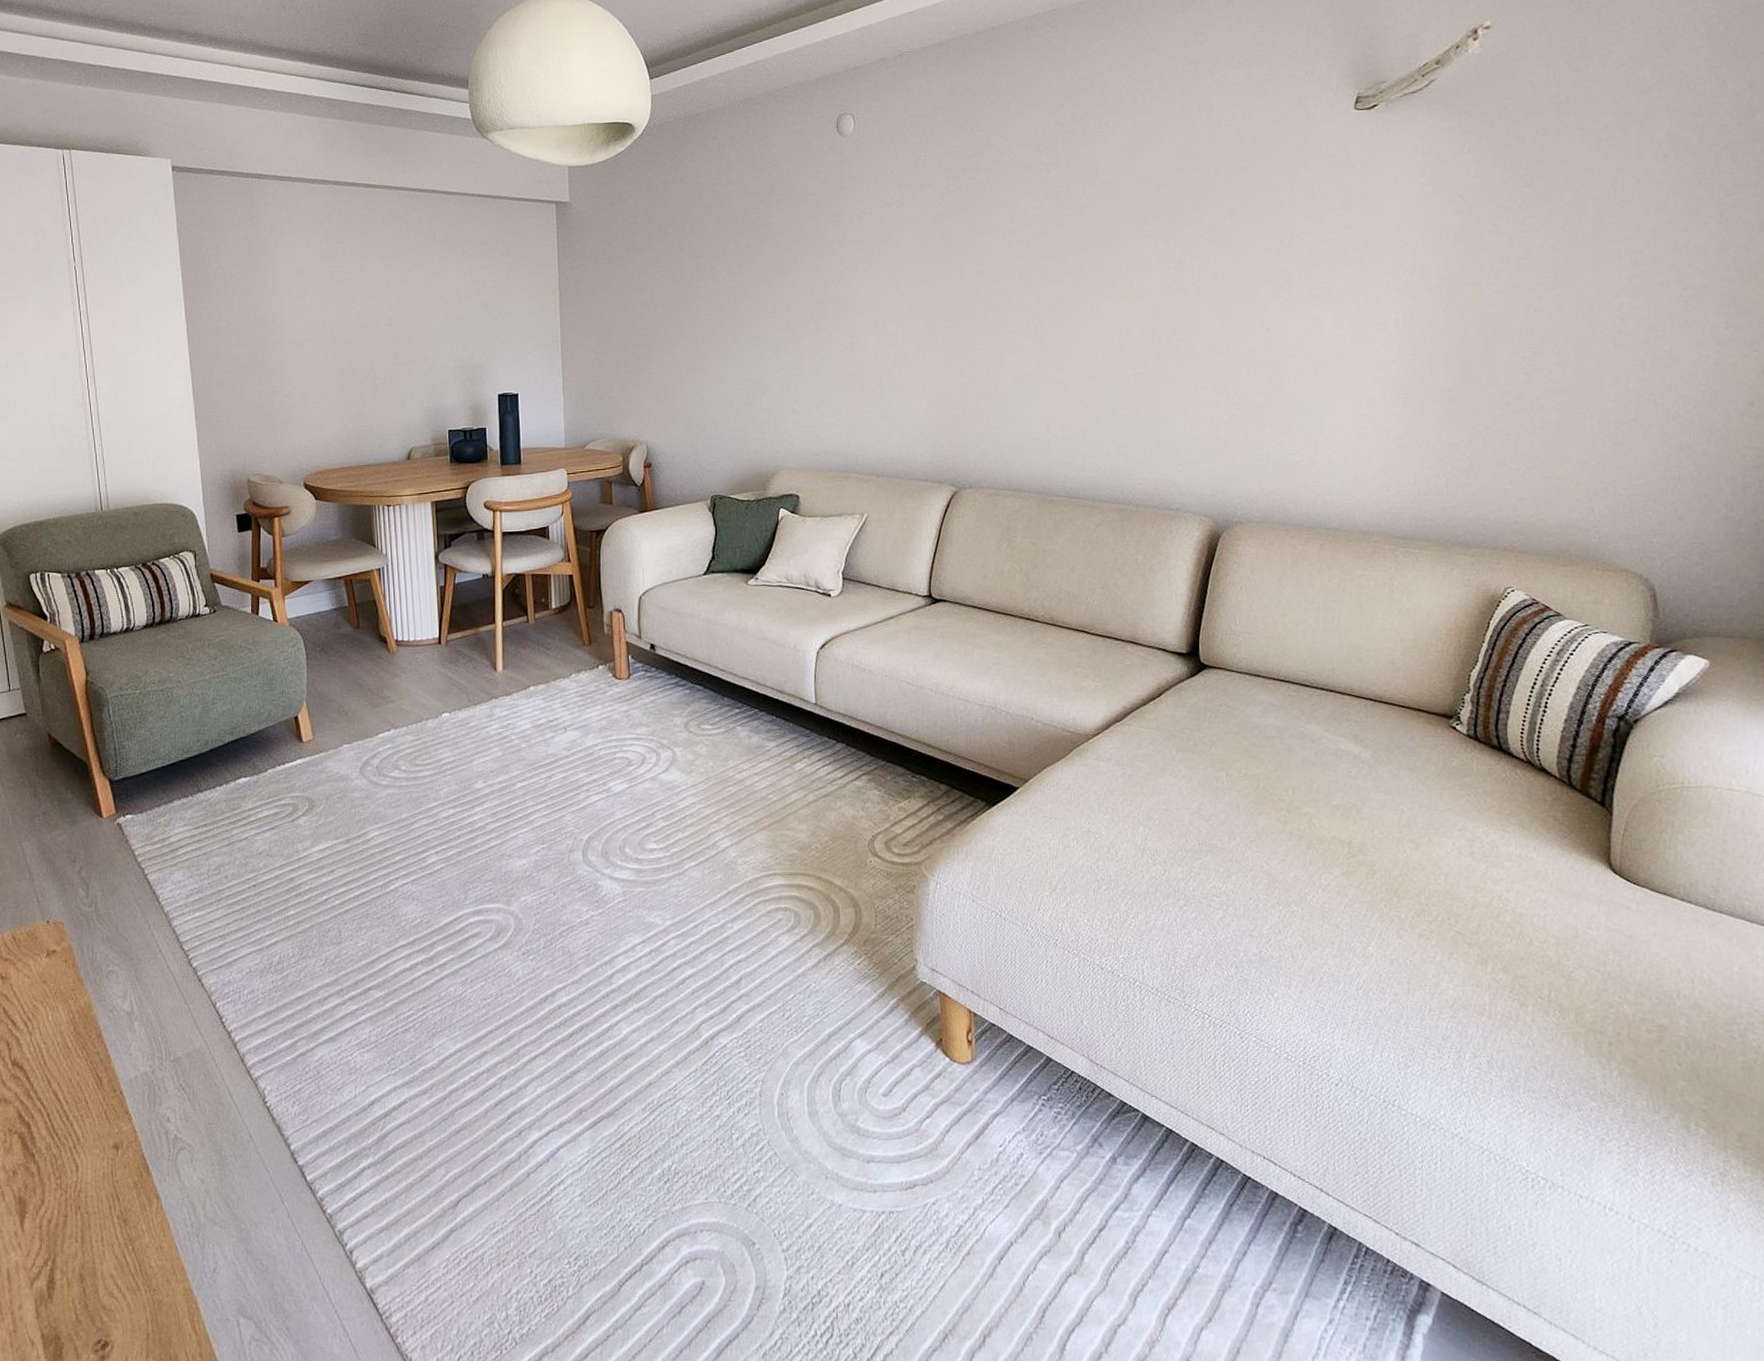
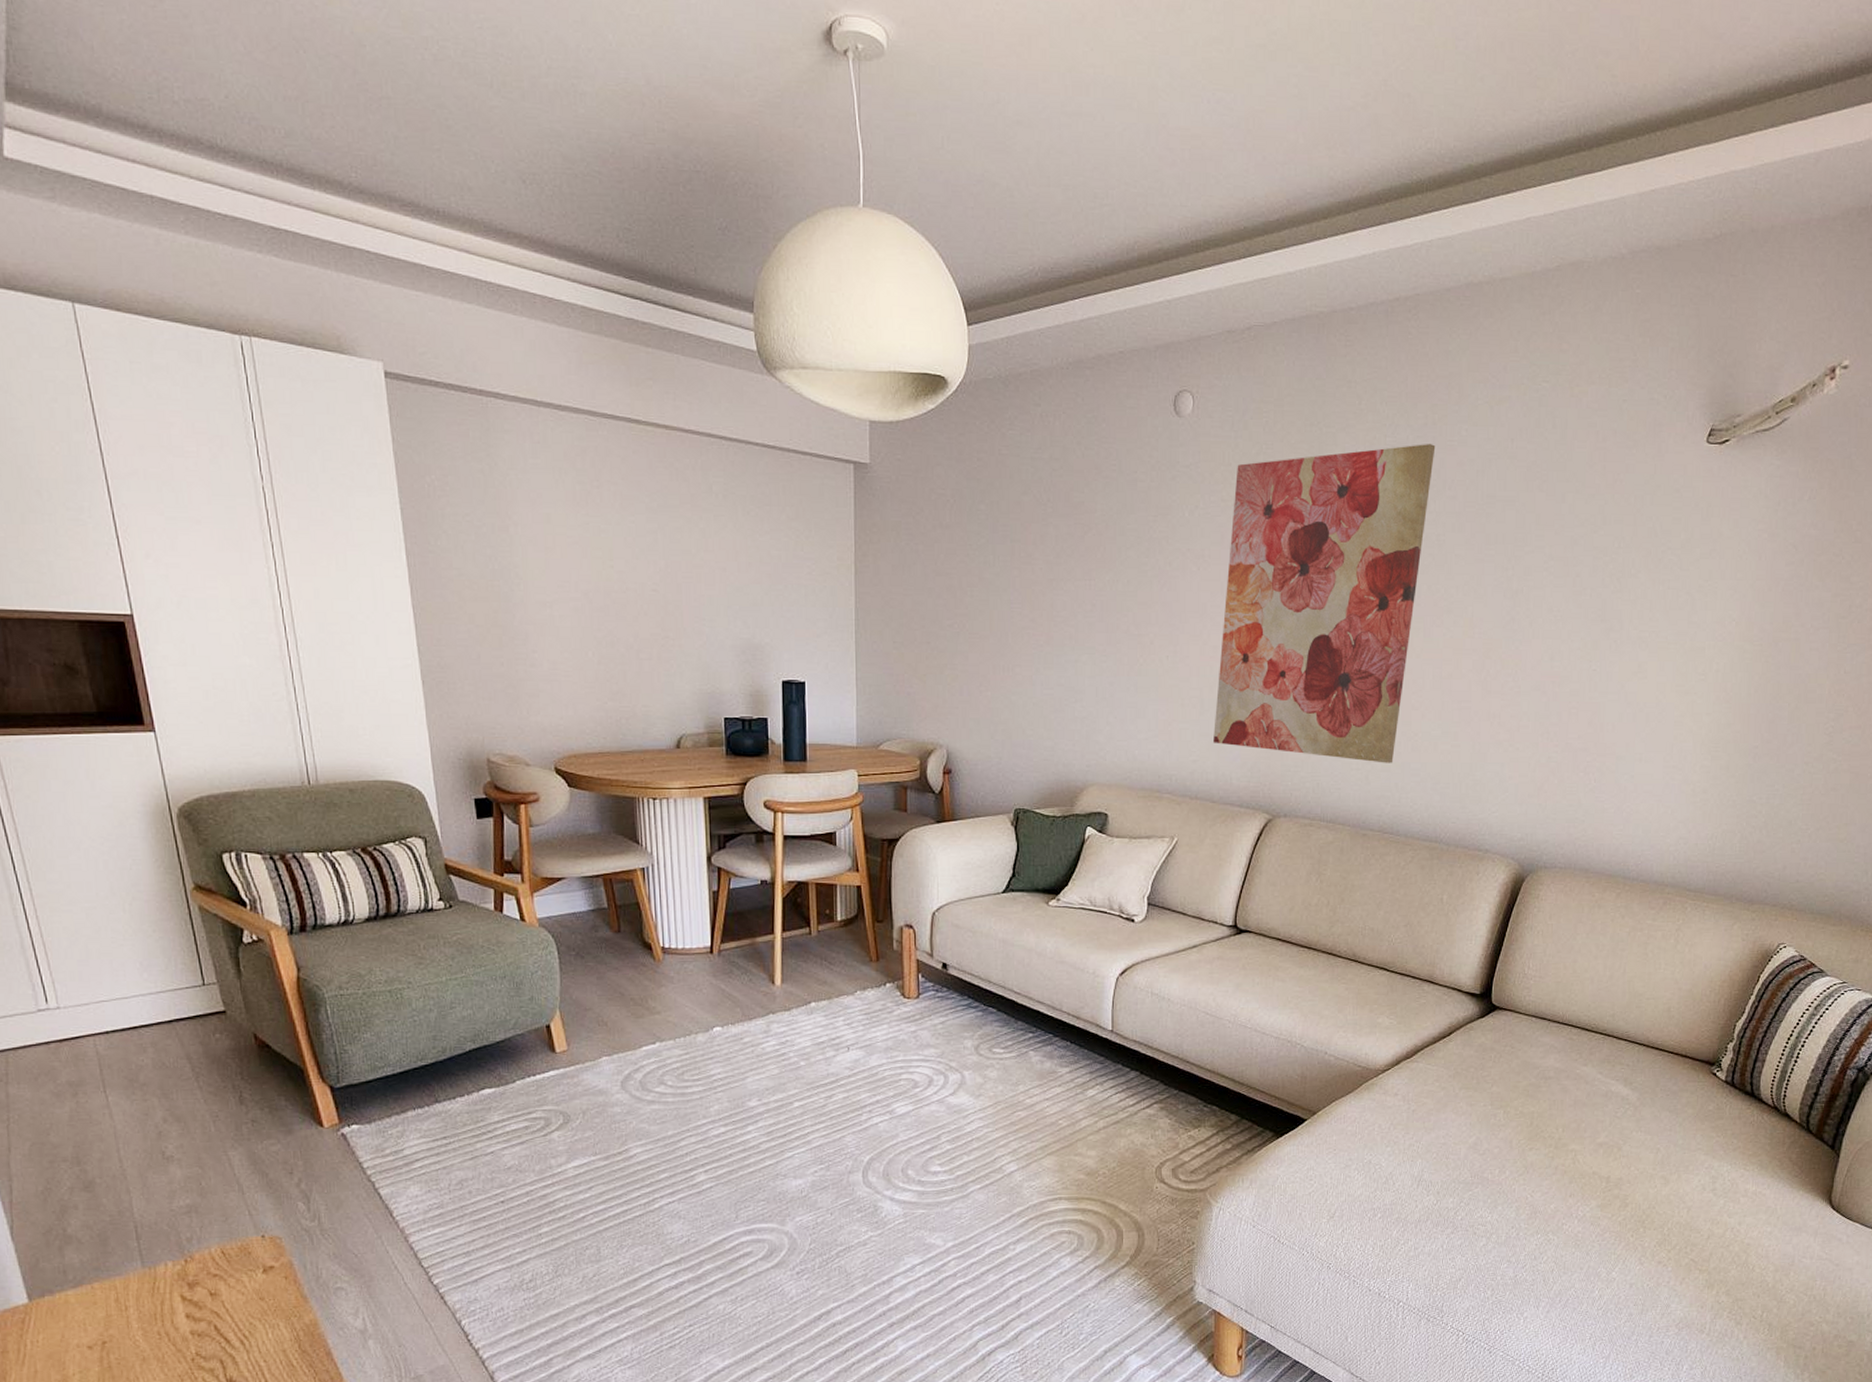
wall art: none [894,137,1086,432] -> present [1213,444,1436,763]

